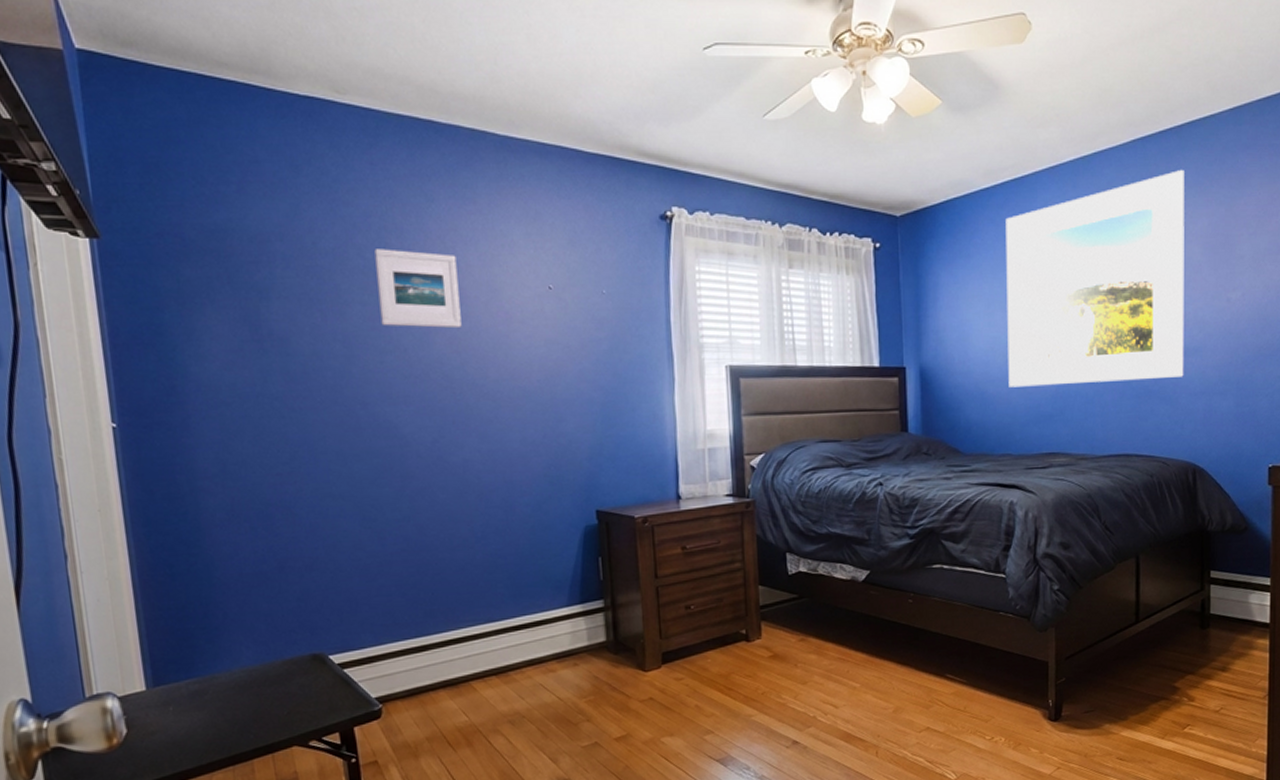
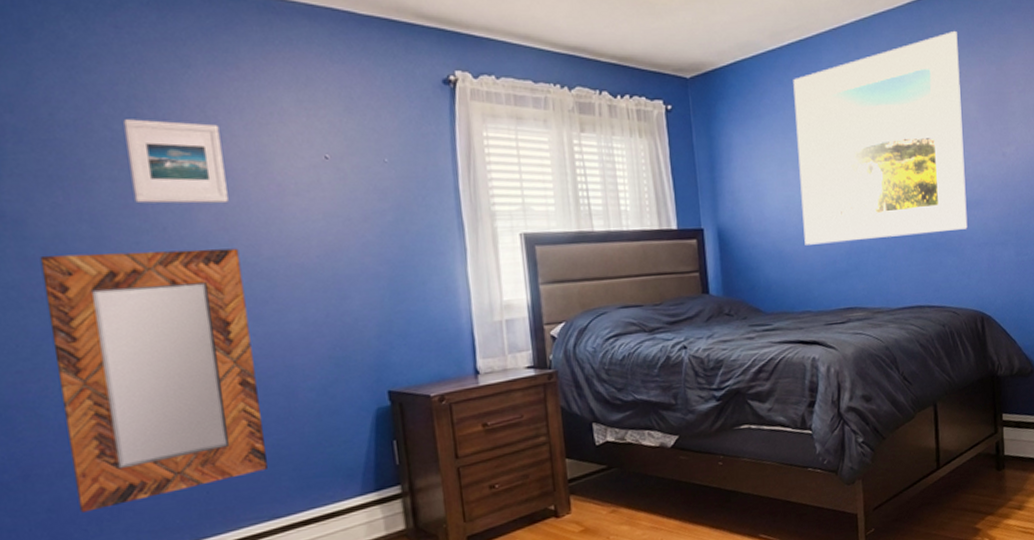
home mirror: none [300,370,485,604] -> present [40,248,268,513]

